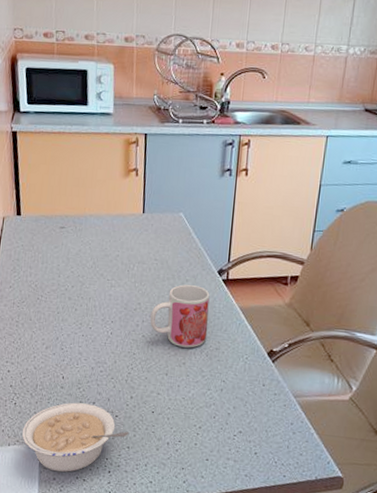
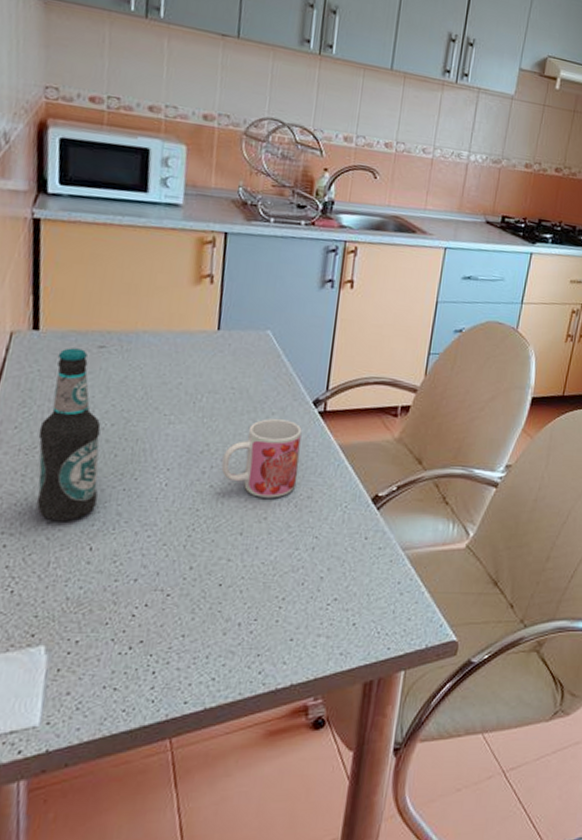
legume: present [22,402,129,473] -> none [20,582,185,683]
bottle: none [25,228,66,356] -> present [36,348,101,521]

